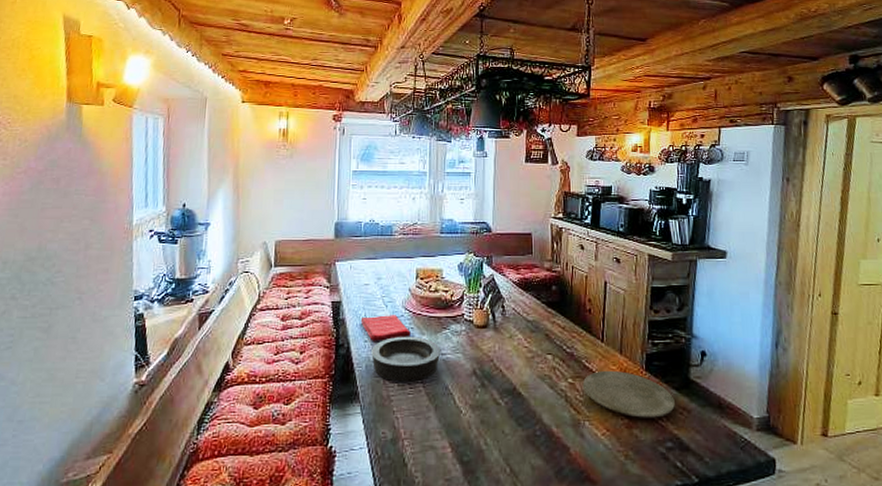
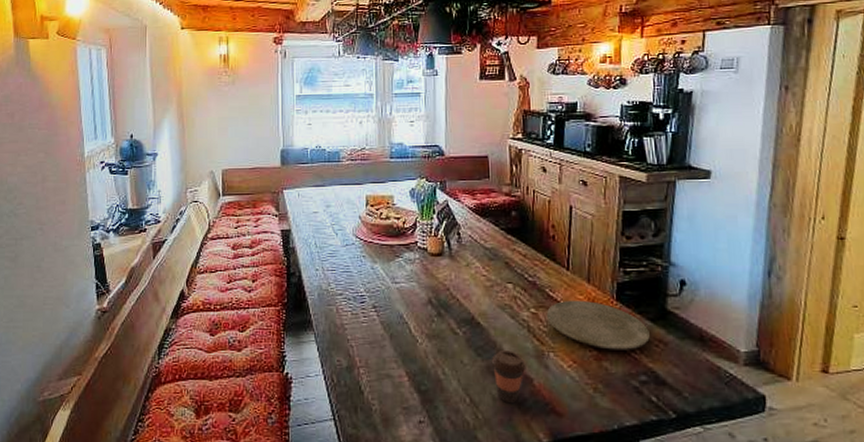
dish towel: present [360,315,411,341] -> none [311,243,363,270]
bowl: present [371,336,441,382] -> none [323,264,395,311]
coffee cup: none [531,420,563,473] -> present [491,350,526,404]

